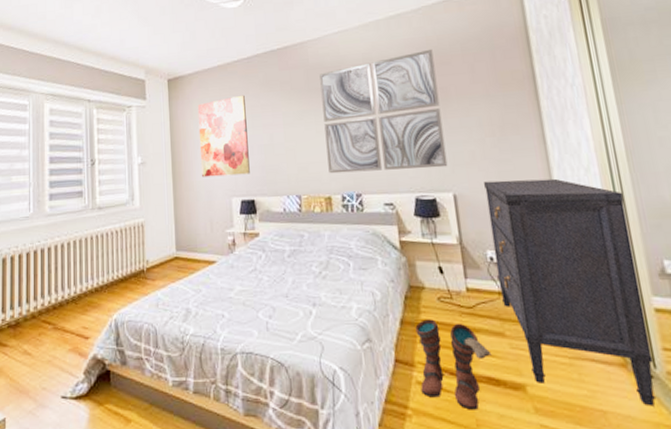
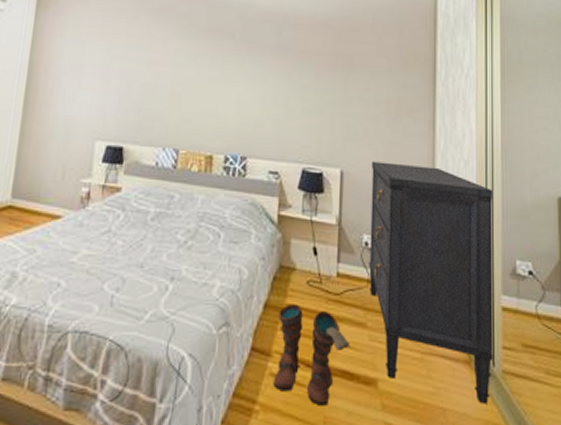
wall art: present [197,95,250,178] -> none [61,20,133,116]
wall art: present [319,49,448,174] -> none [215,11,345,140]

